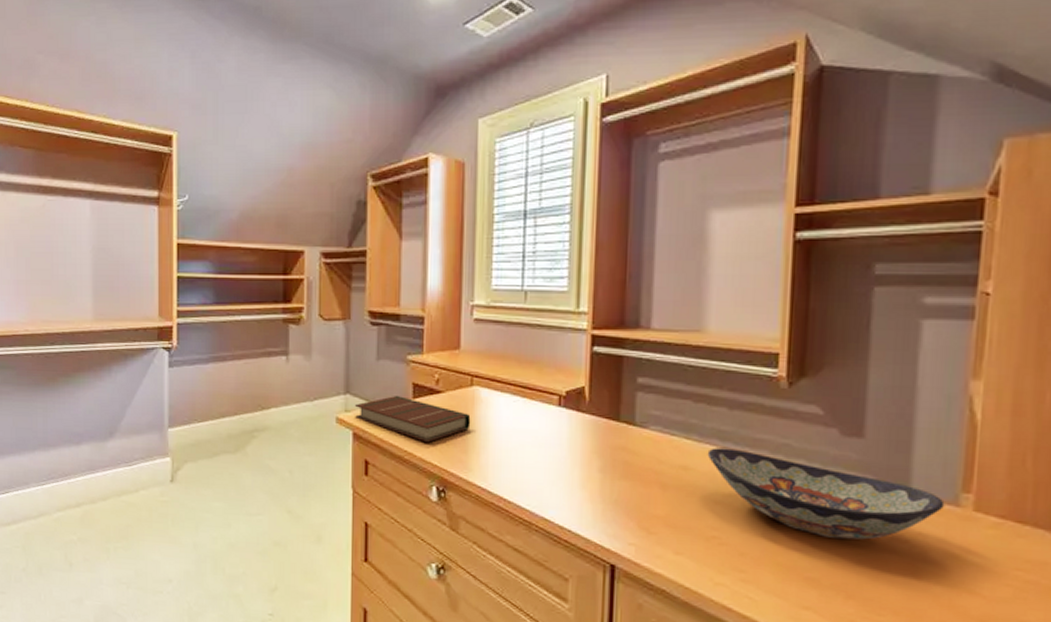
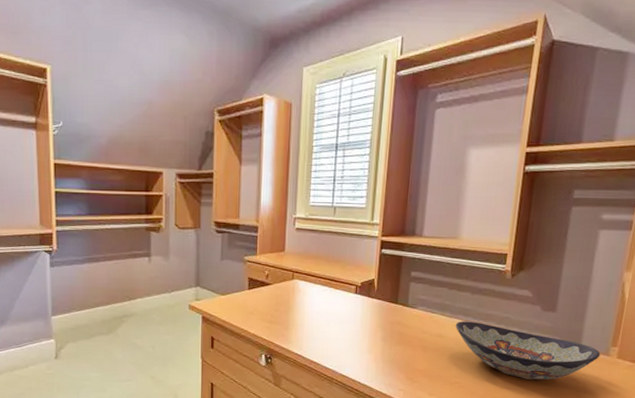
book: present [355,396,471,443] -> none [204,288,292,323]

